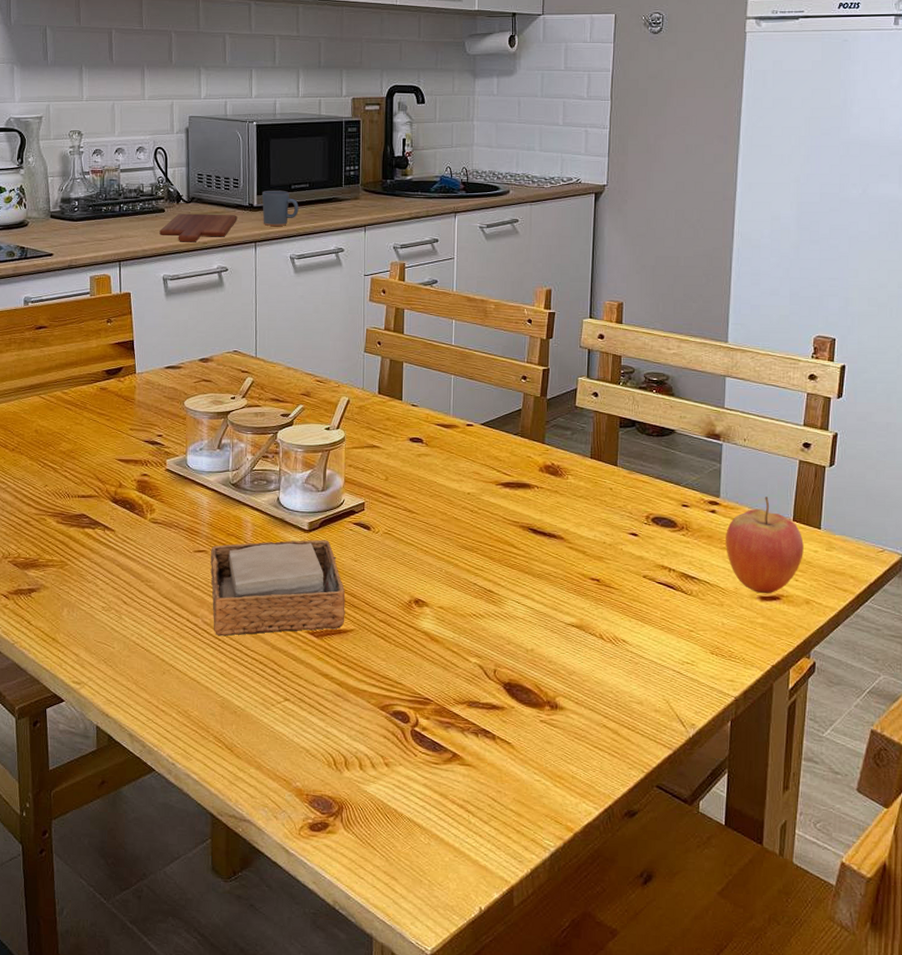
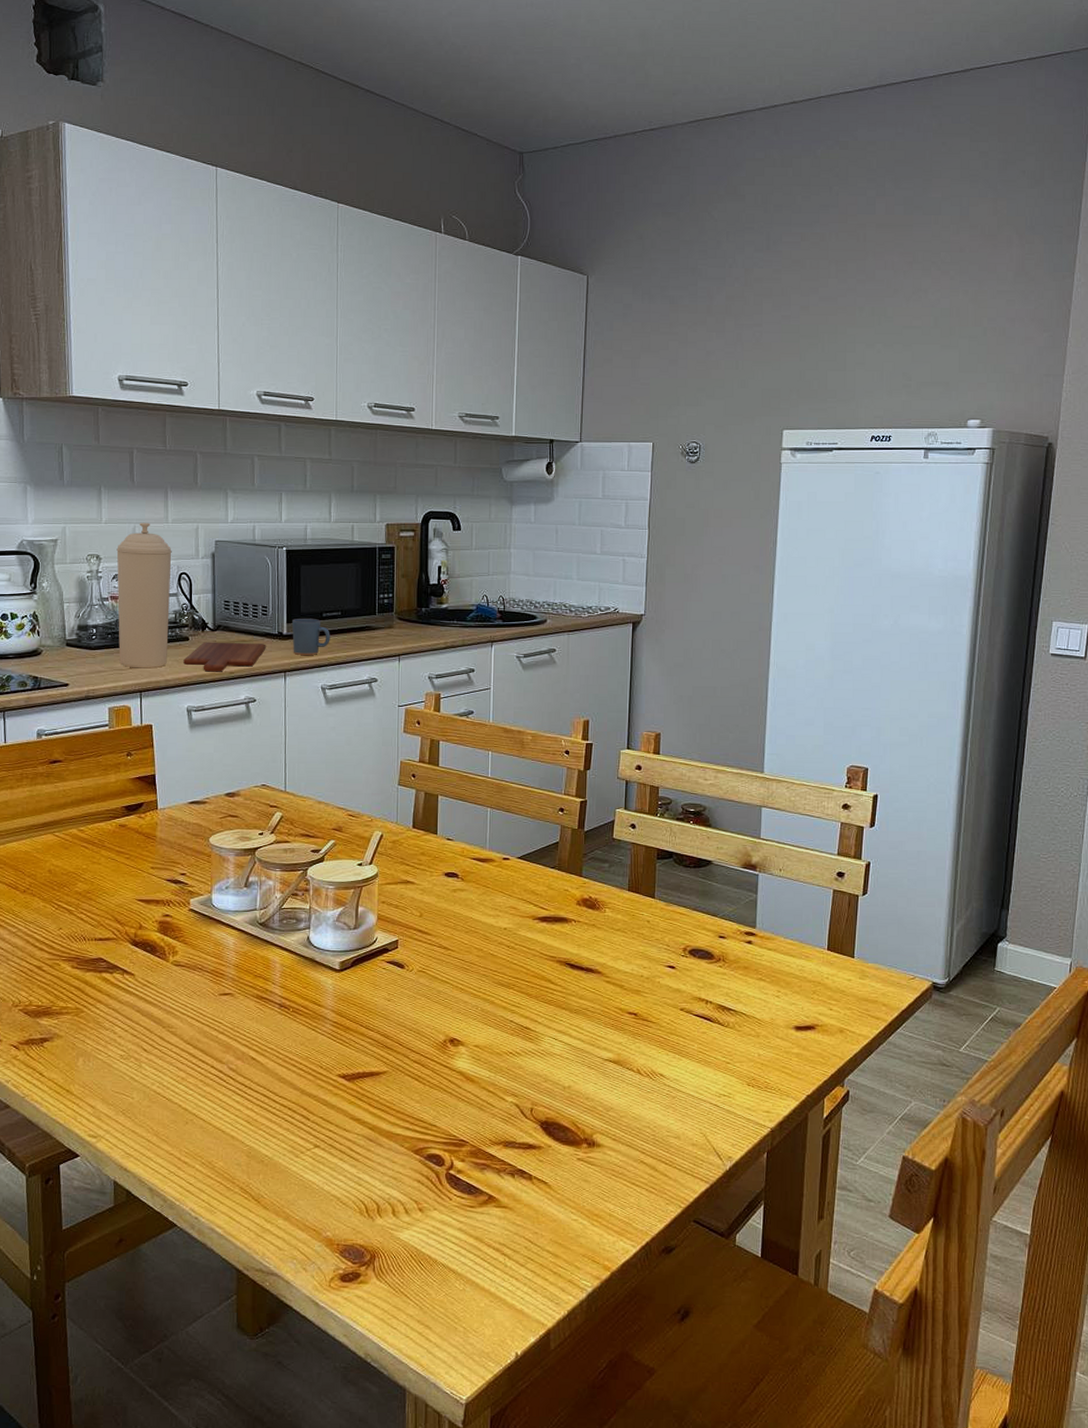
canister: none [97,99,149,239] -> present [116,522,172,669]
napkin holder: present [210,539,346,636] -> none [237,979,378,1082]
fruit: present [726,497,804,594] -> none [762,926,838,1024]

